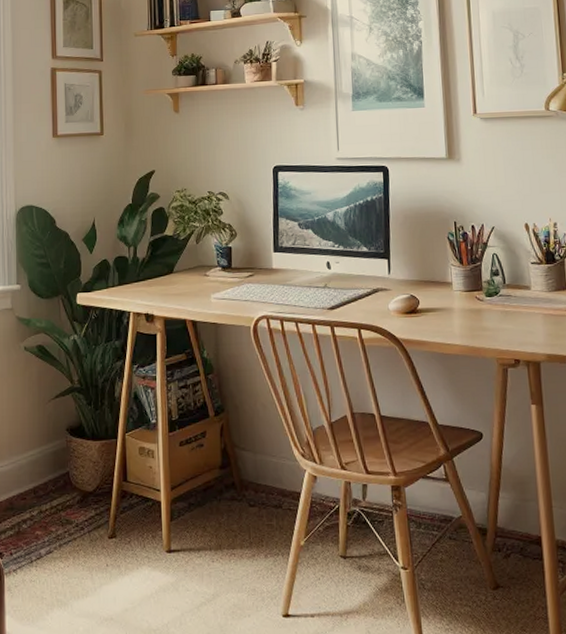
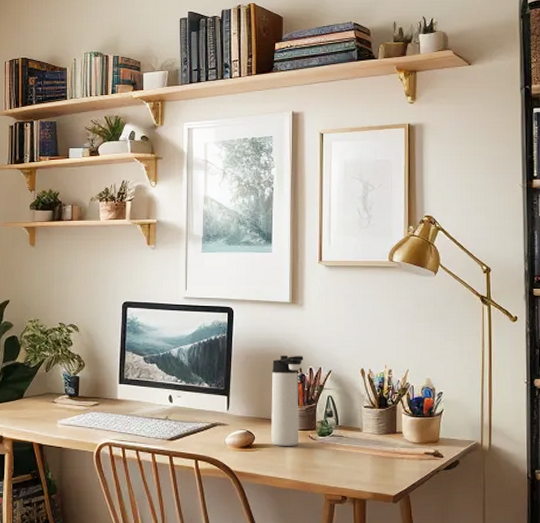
thermos bottle: none [432,213,466,310] -> present [271,356,304,446]

